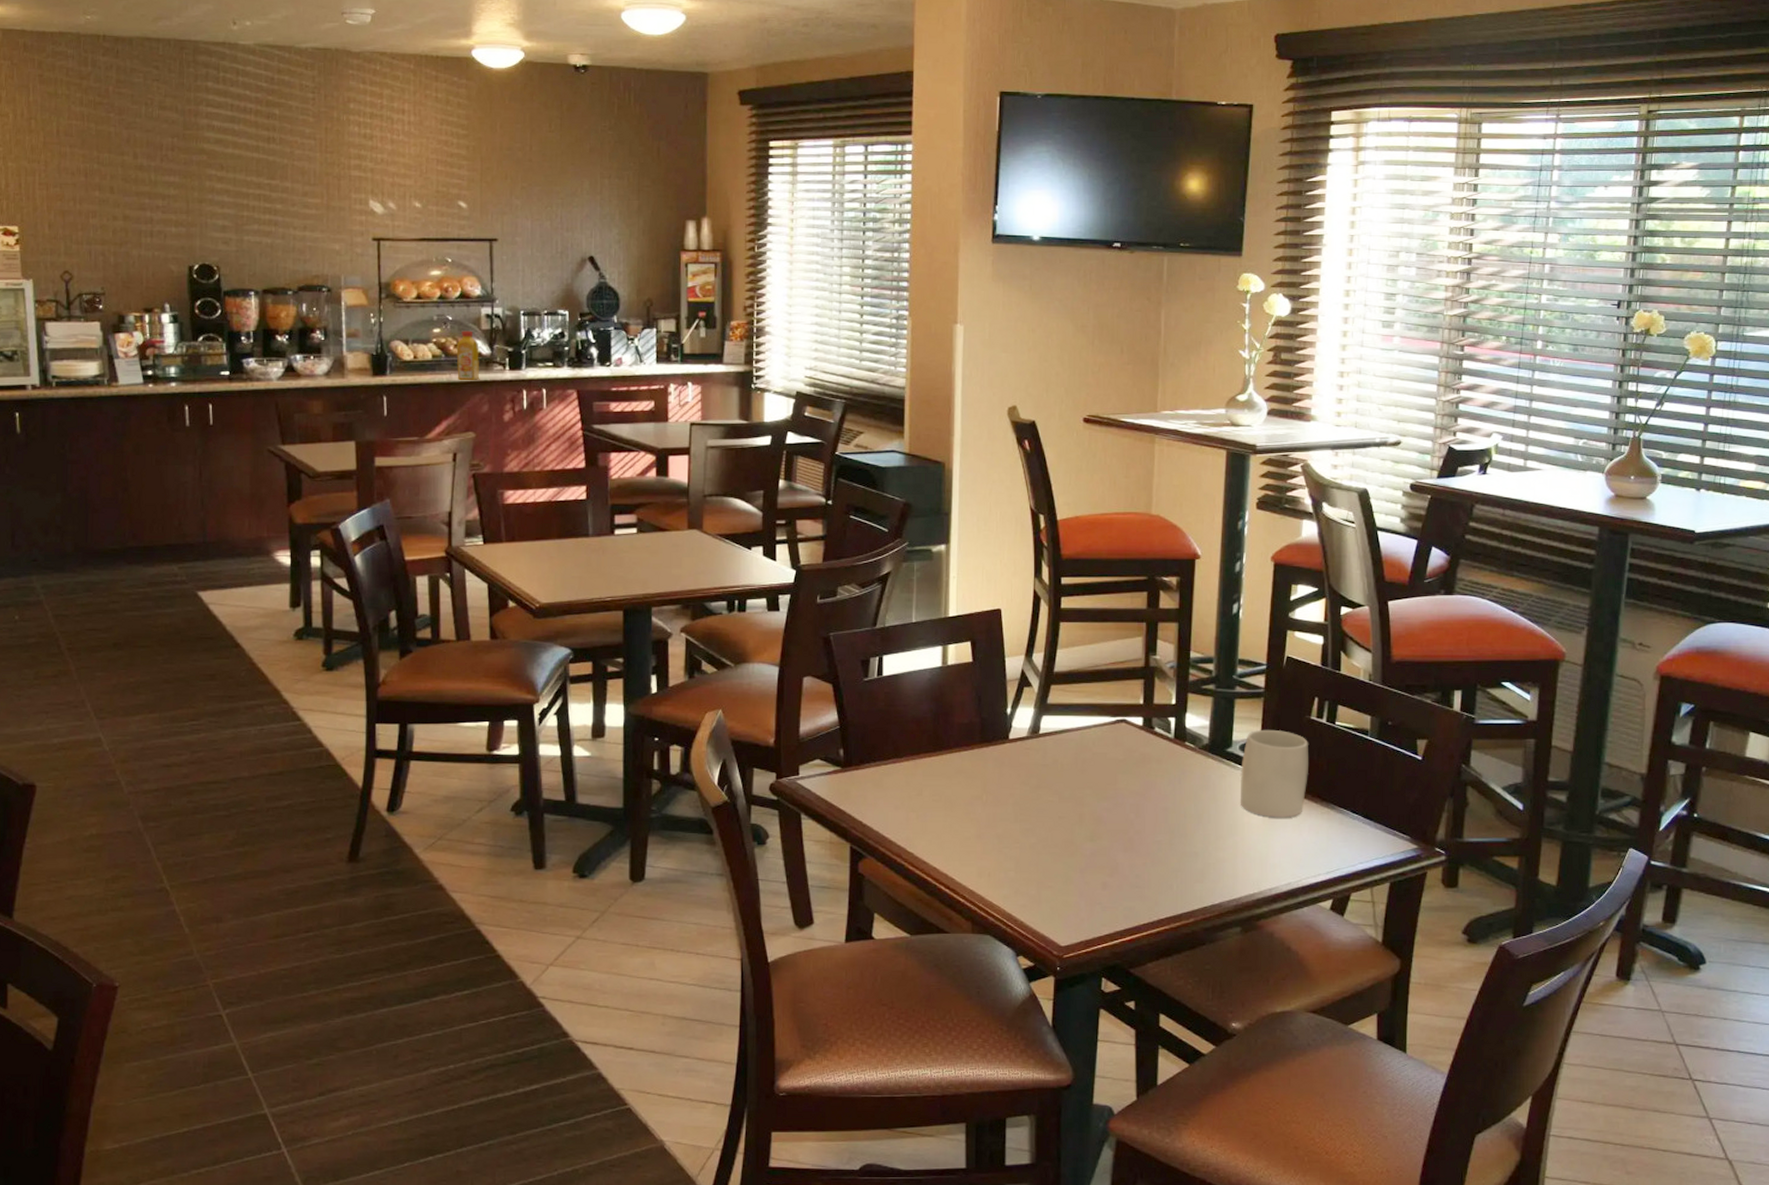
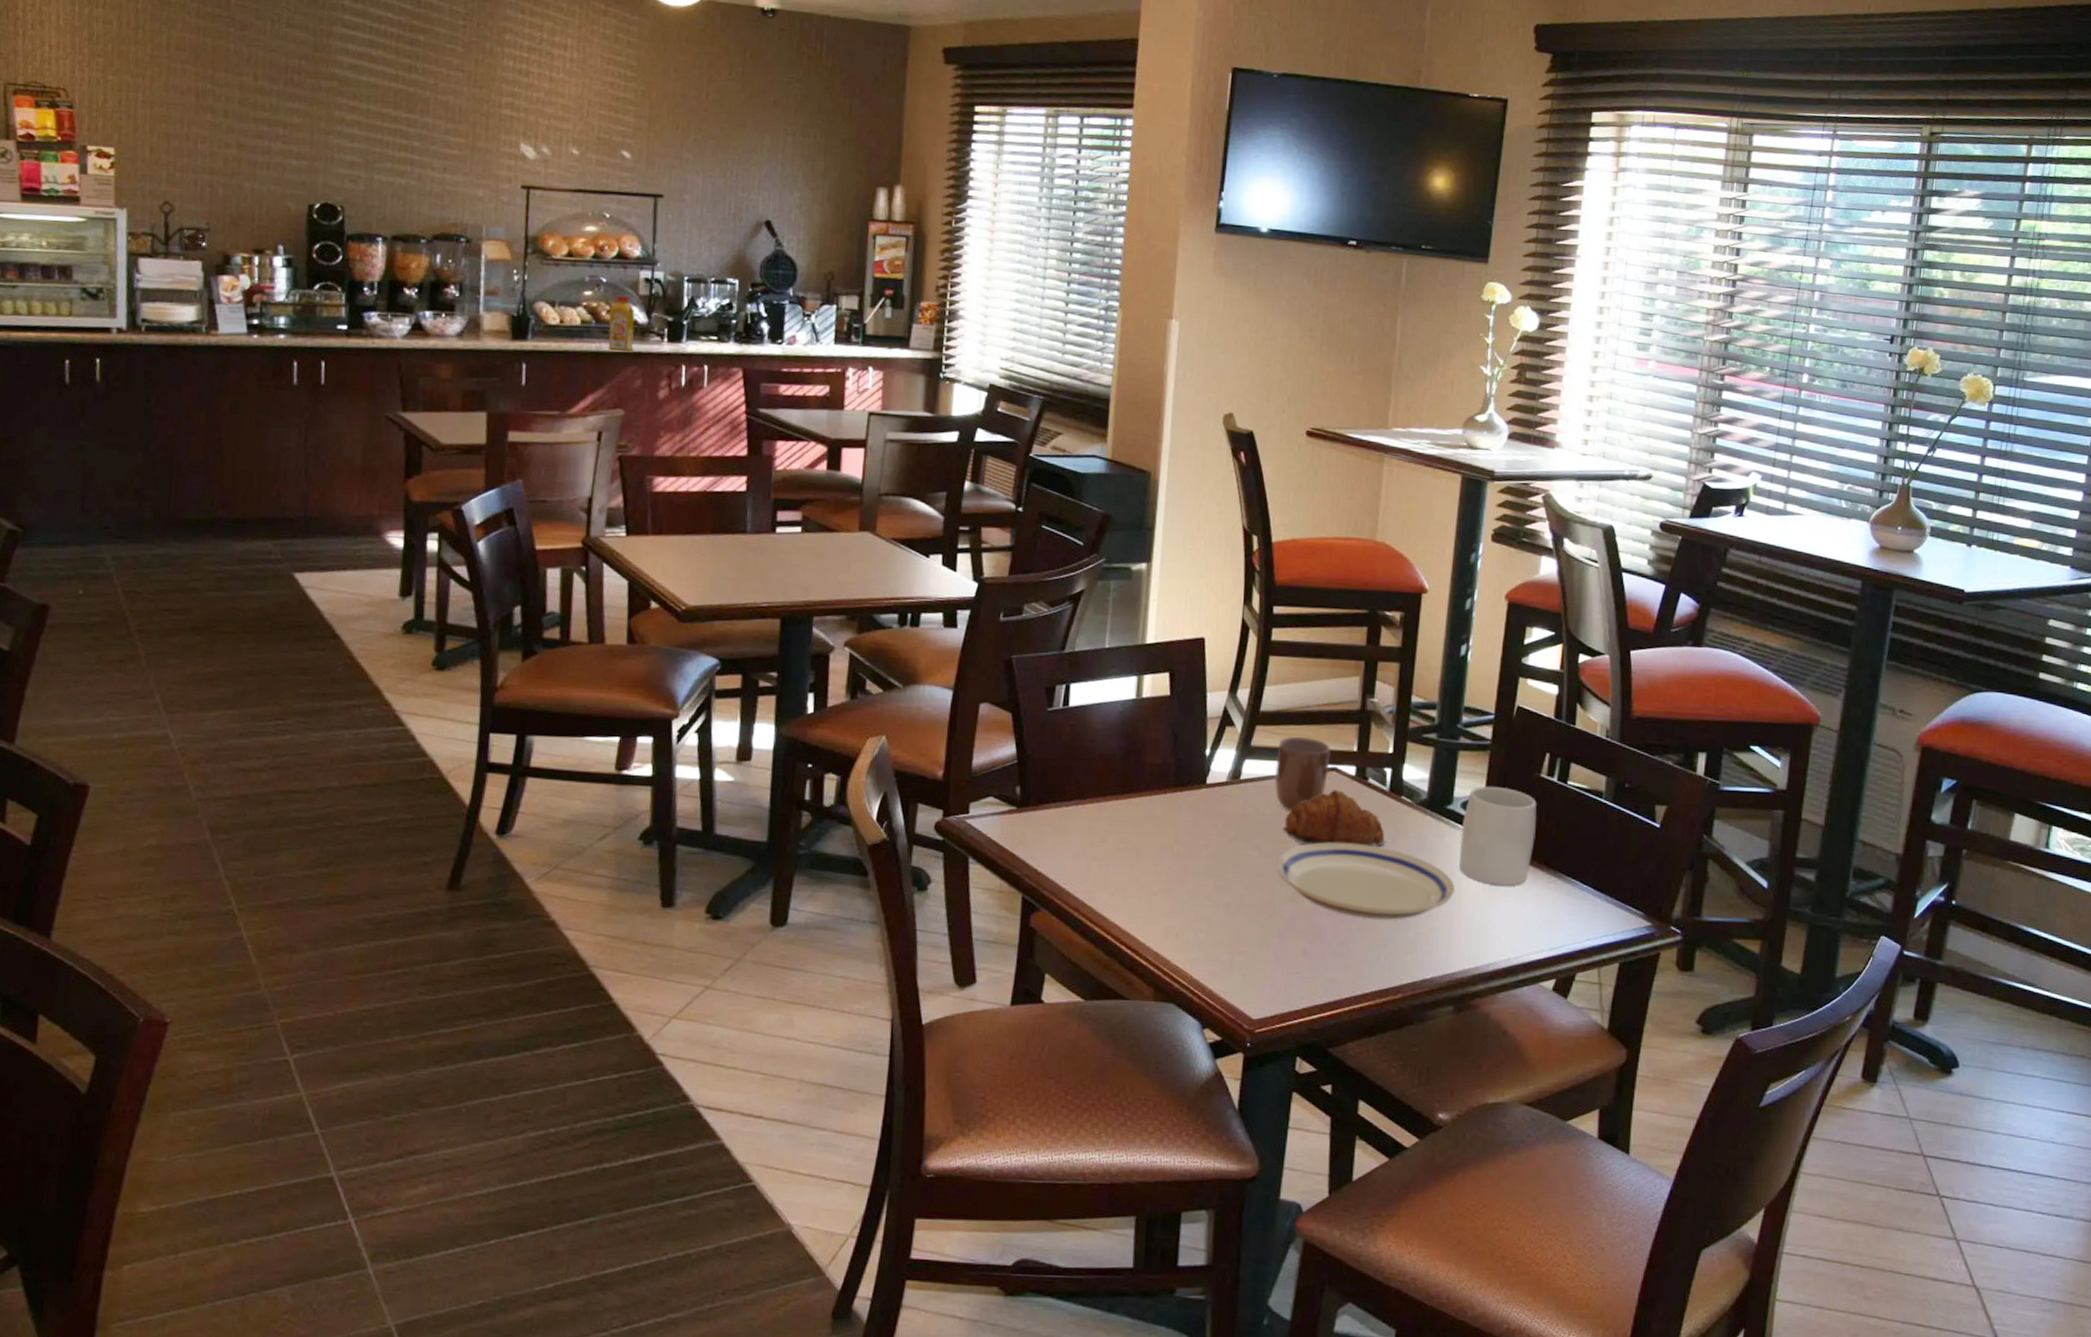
cup: none [1069,694,1120,760] -> present [1274,737,1332,811]
plate: none [1075,785,1237,853] -> present [1276,842,1455,920]
croissant: none [1079,739,1173,789] -> present [1282,790,1386,848]

